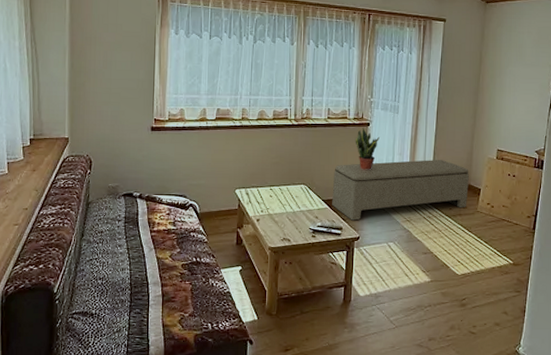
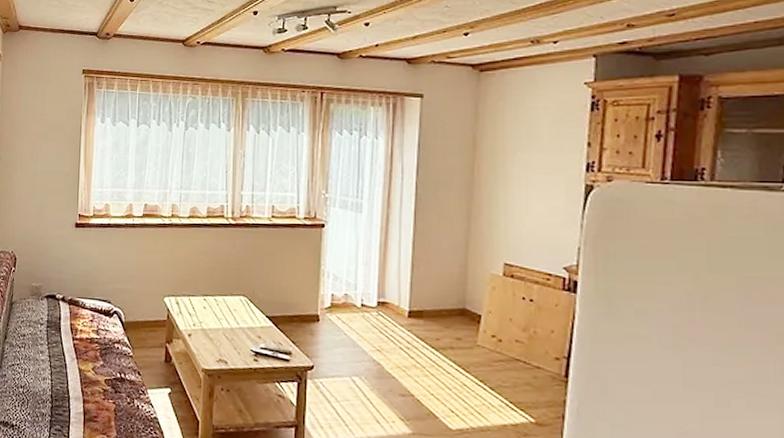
bench: present [332,160,470,221] -> none [278,272,464,345]
potted plant: present [355,127,379,171] -> none [306,229,338,284]

